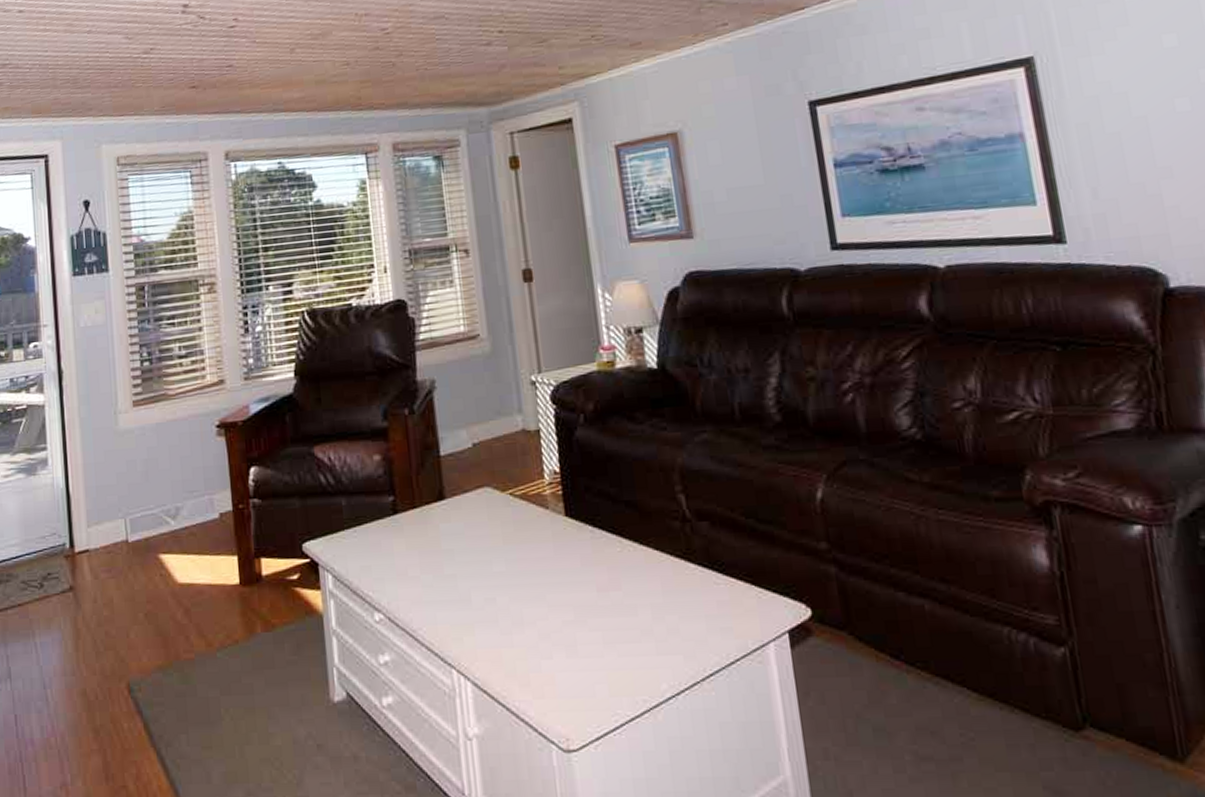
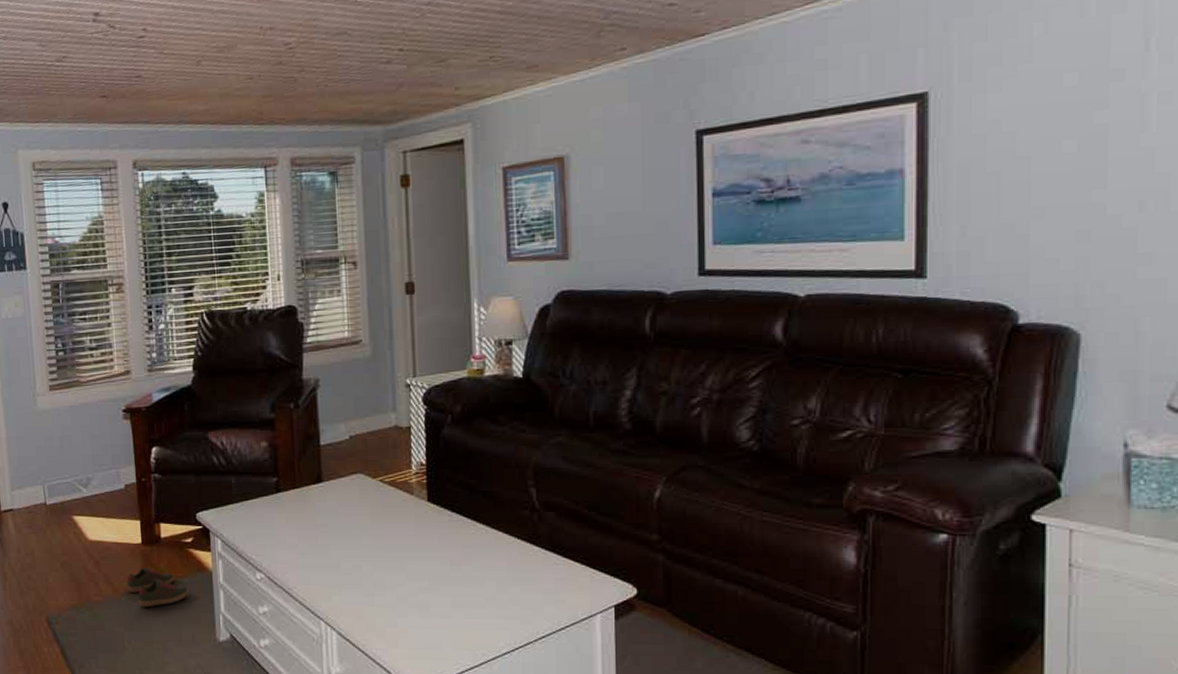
shoe: none [222,613,296,664] -> present [126,567,189,608]

